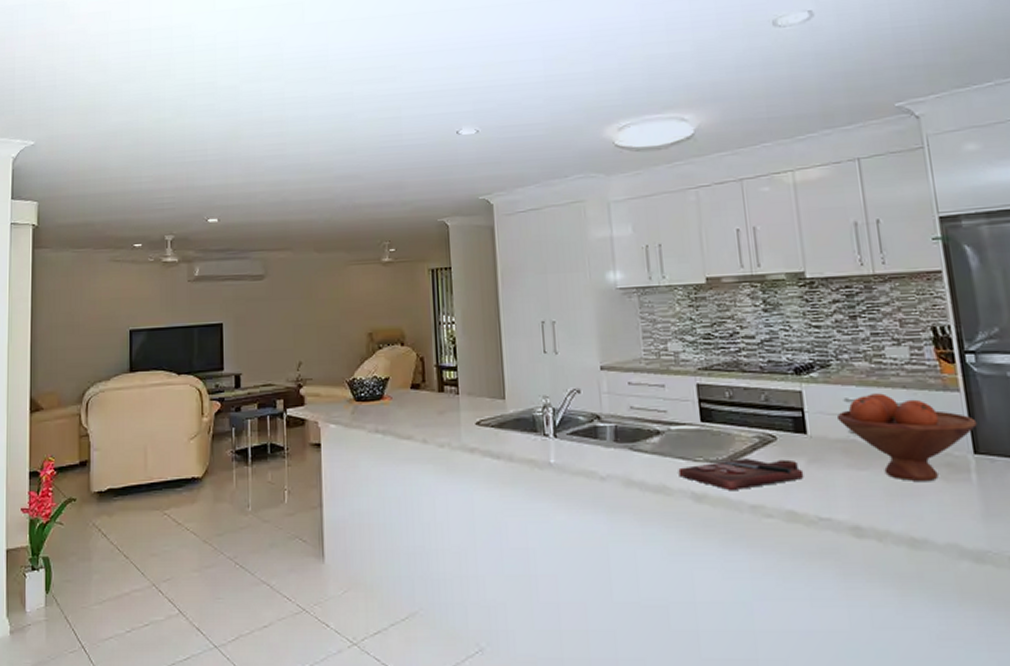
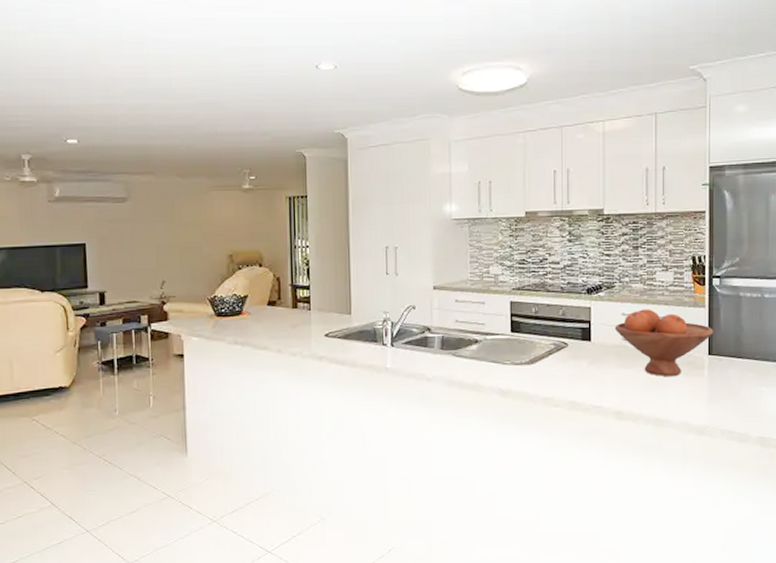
cutting board: present [678,458,804,491] -> none [490,361,585,387]

